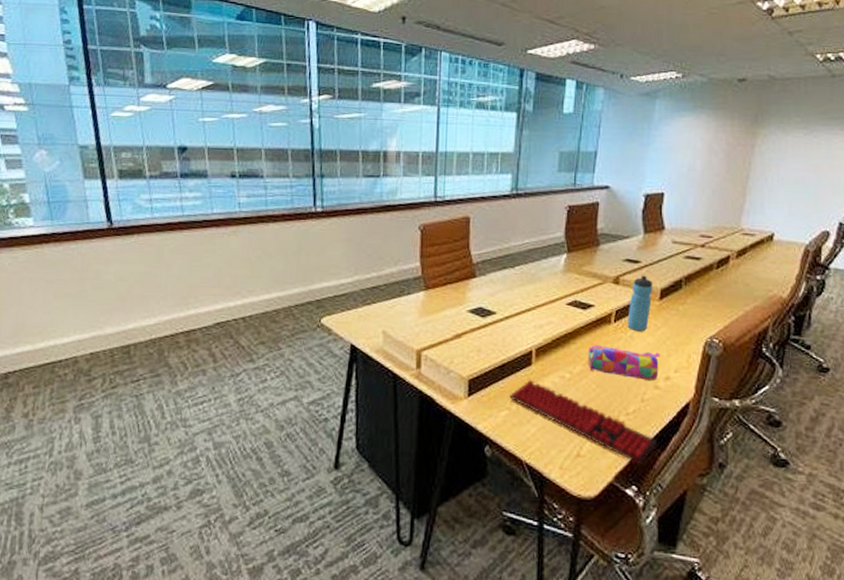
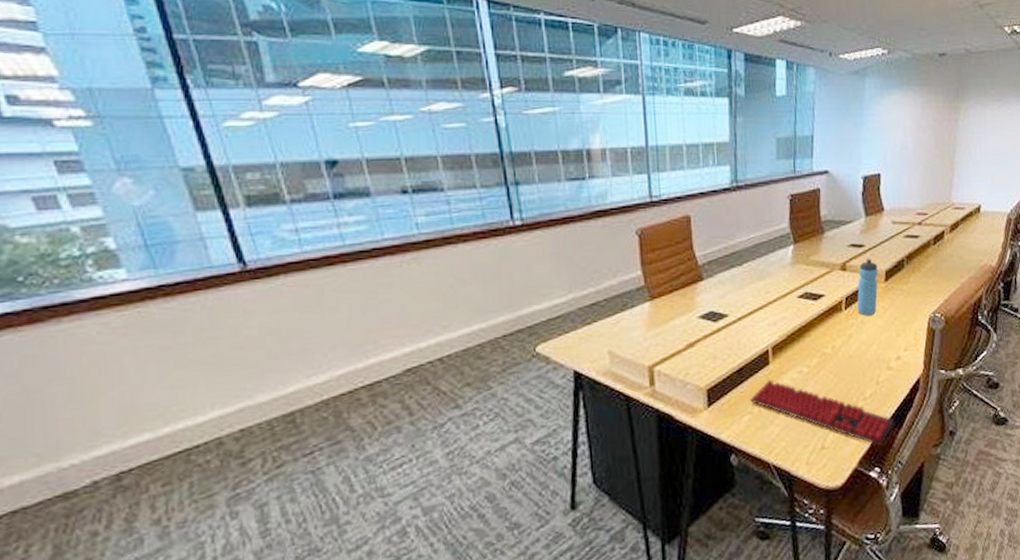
pencil case: present [587,345,660,382] -> none [822,334,890,364]

